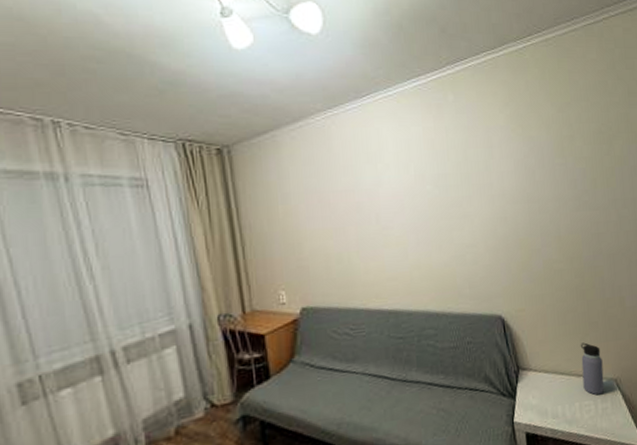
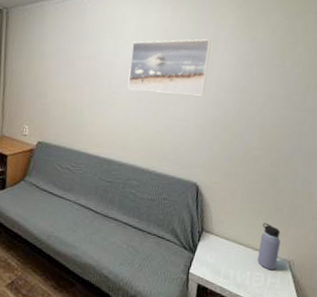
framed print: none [395,147,489,222] -> present [127,39,211,96]

